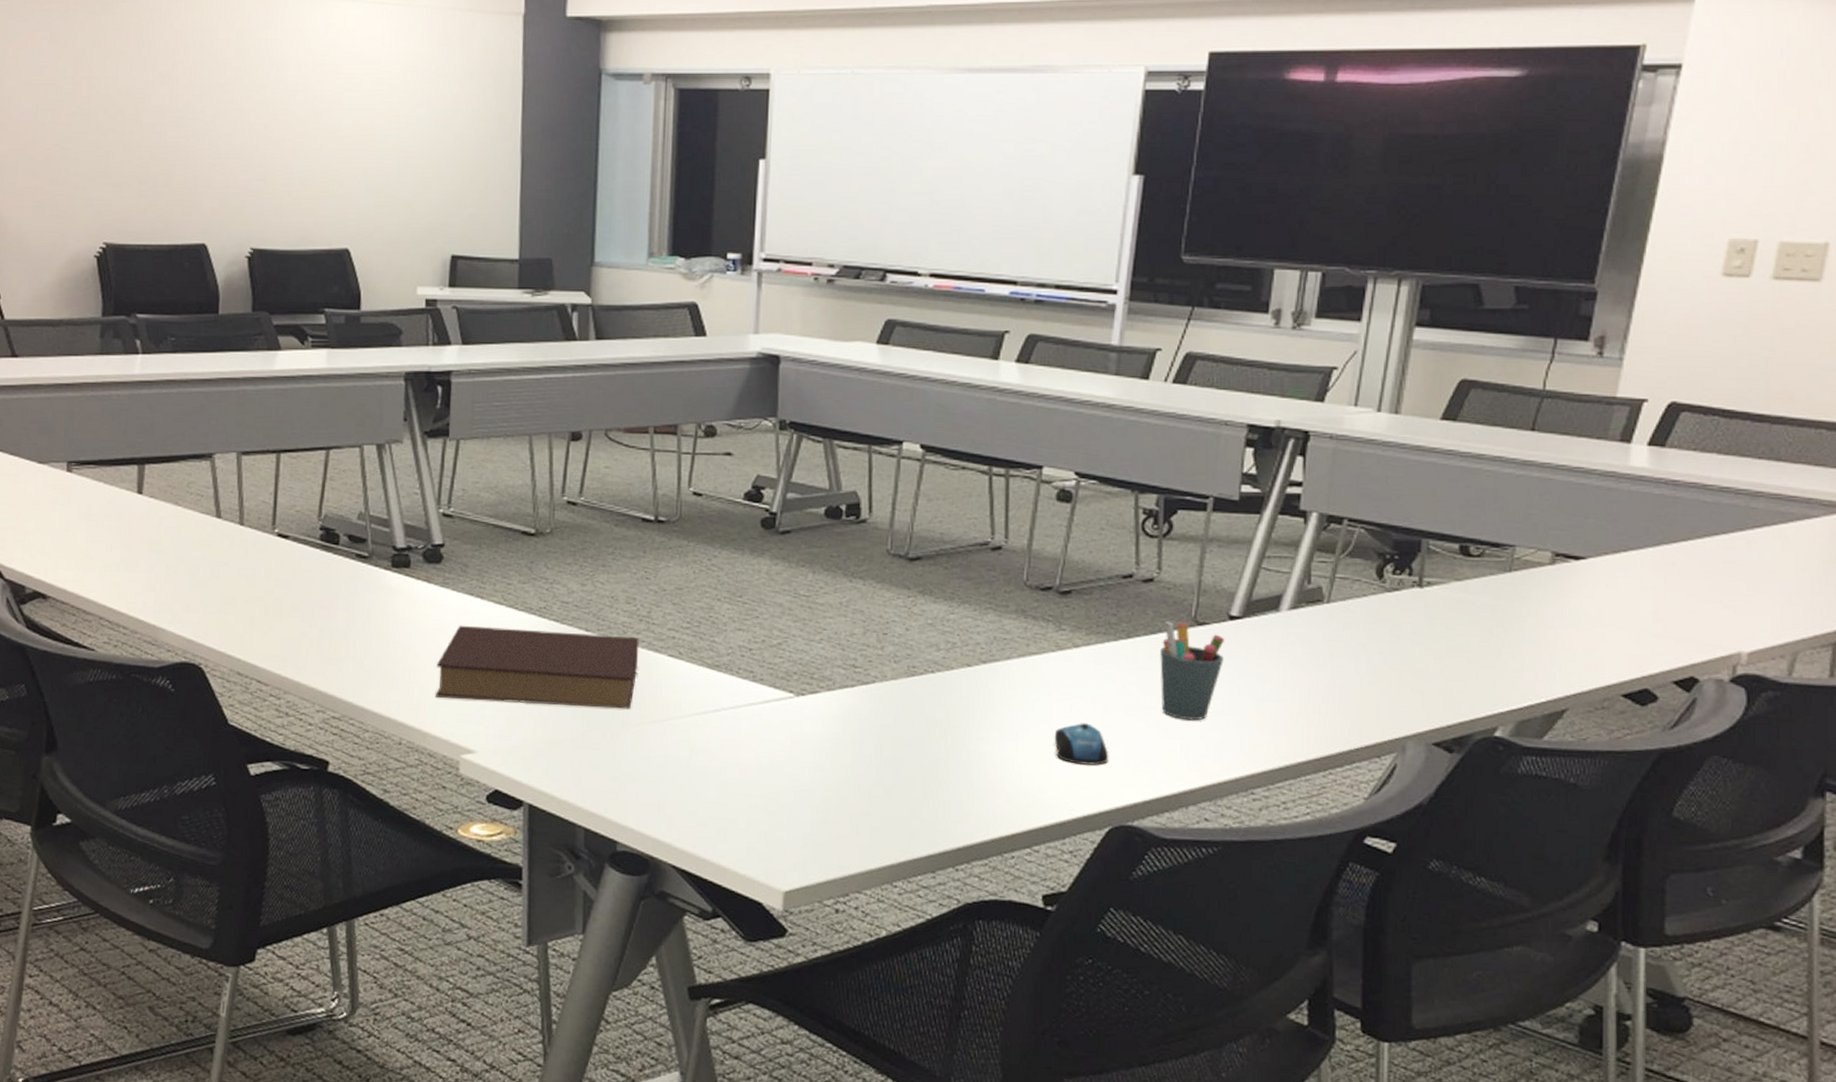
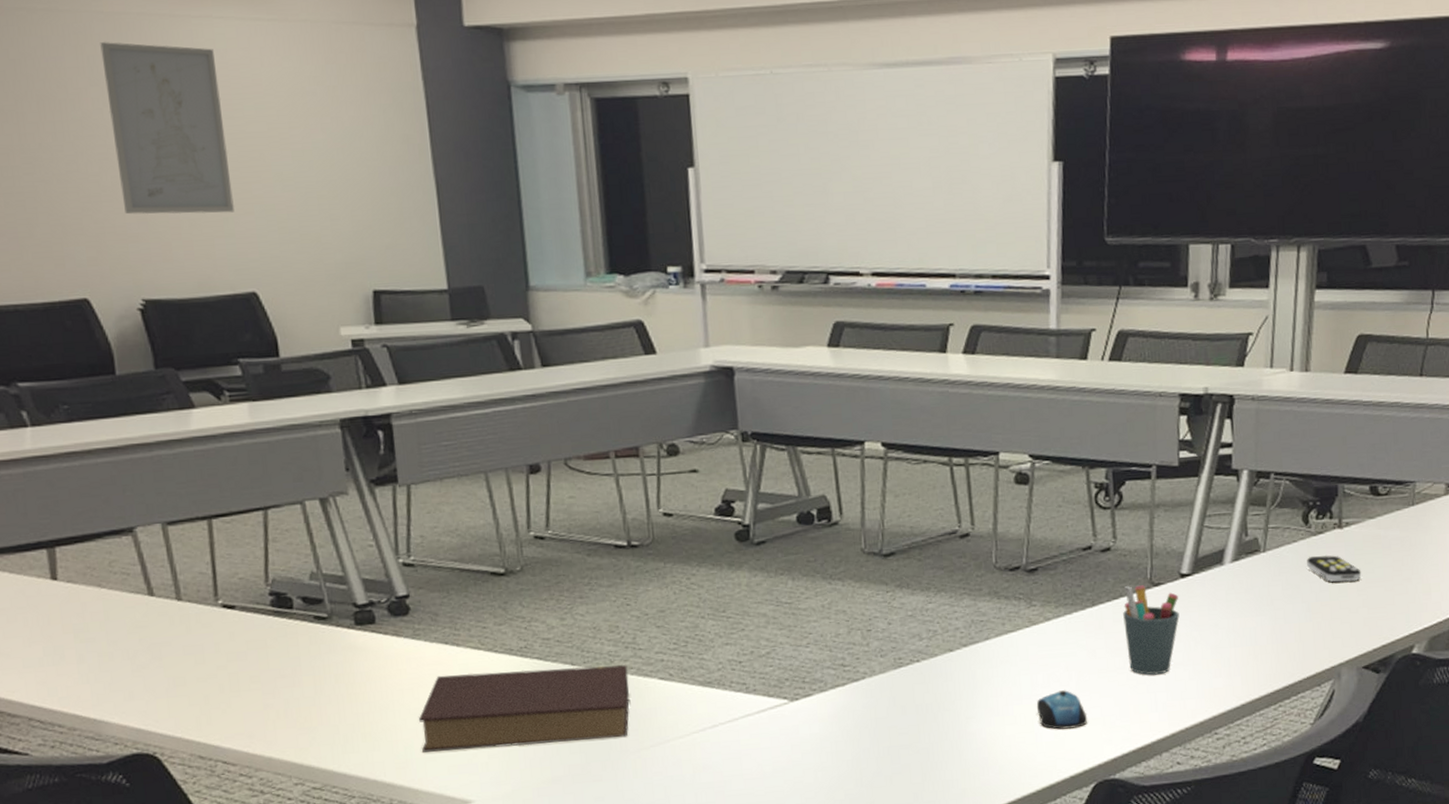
wall art: none [247,18,344,176] -> present [100,41,234,215]
remote control: none [1377,613,1441,648] -> present [1307,554,1362,583]

